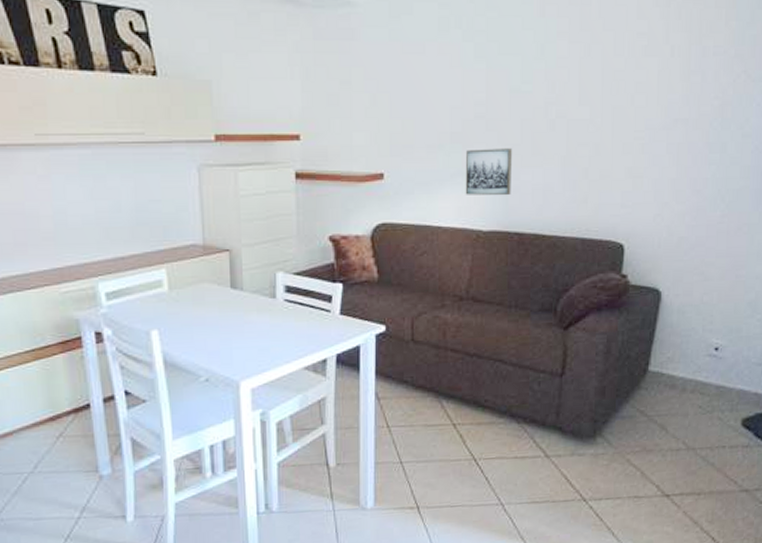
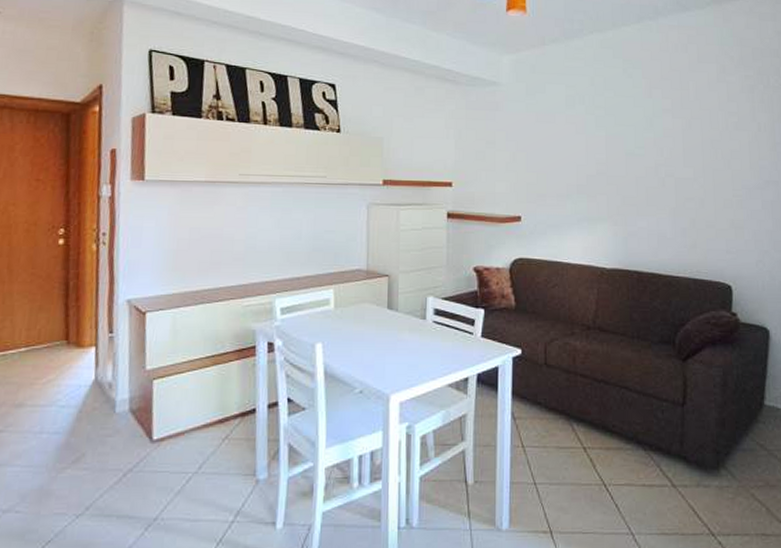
wall art: present [465,148,512,196] -> none [590,199,630,239]

